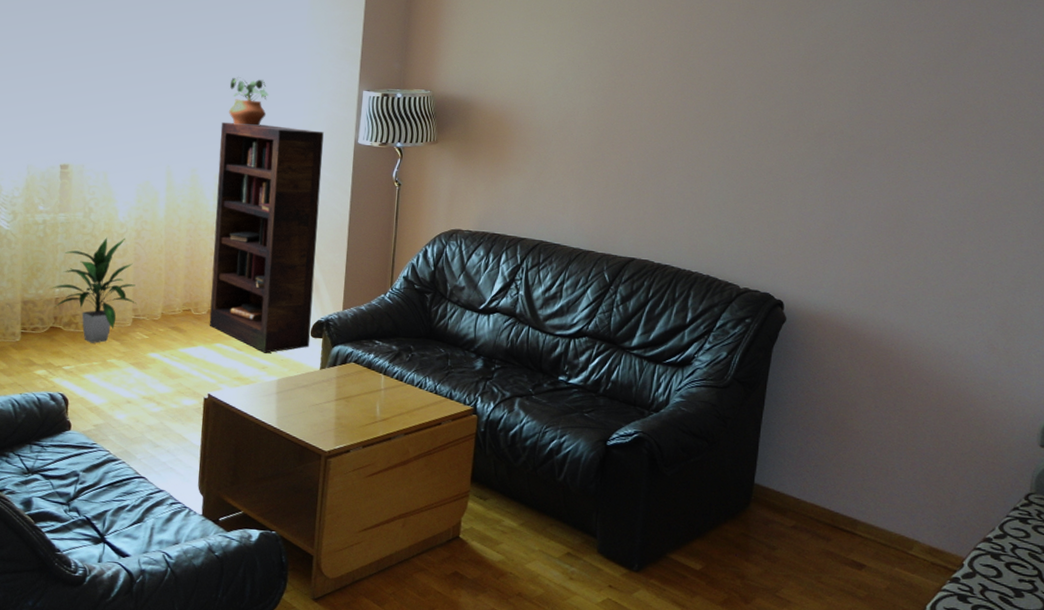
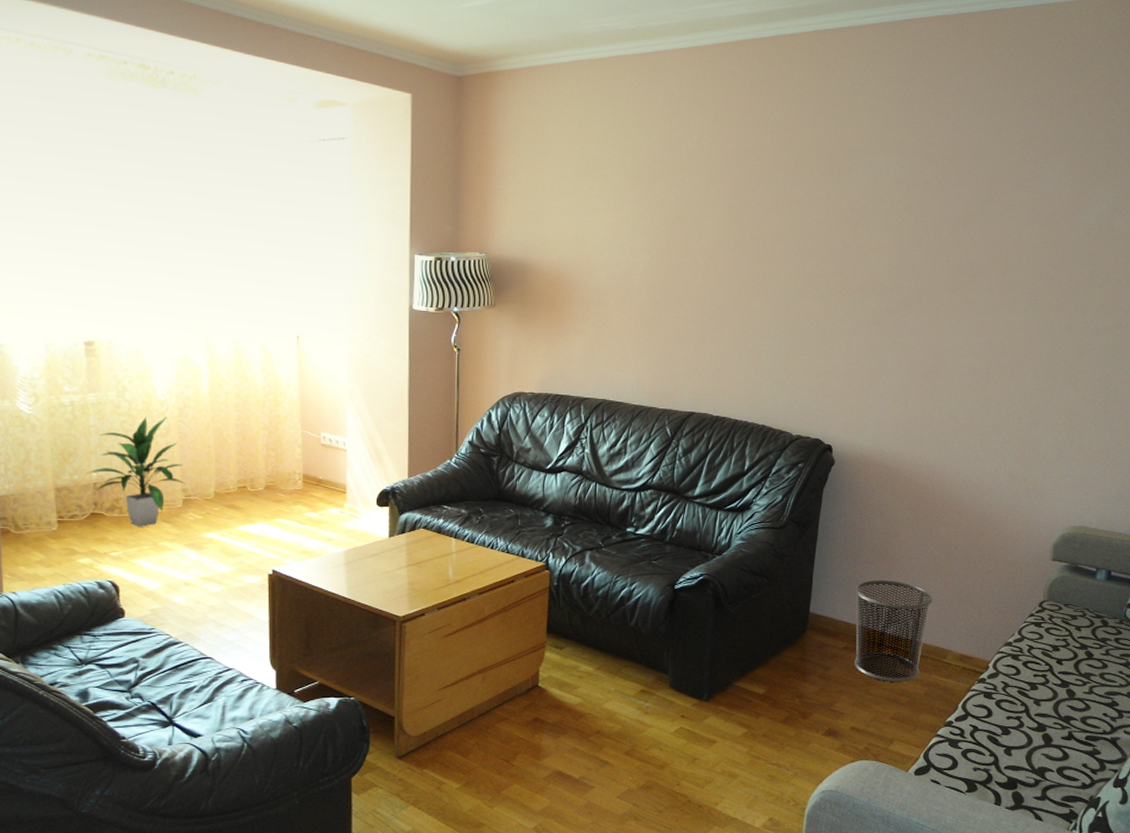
bookcase: present [209,122,324,353] -> none [263,291,377,525]
potted plant: present [229,76,268,127] -> none [270,242,313,295]
waste bin: none [804,453,896,573] -> present [855,579,932,682]

